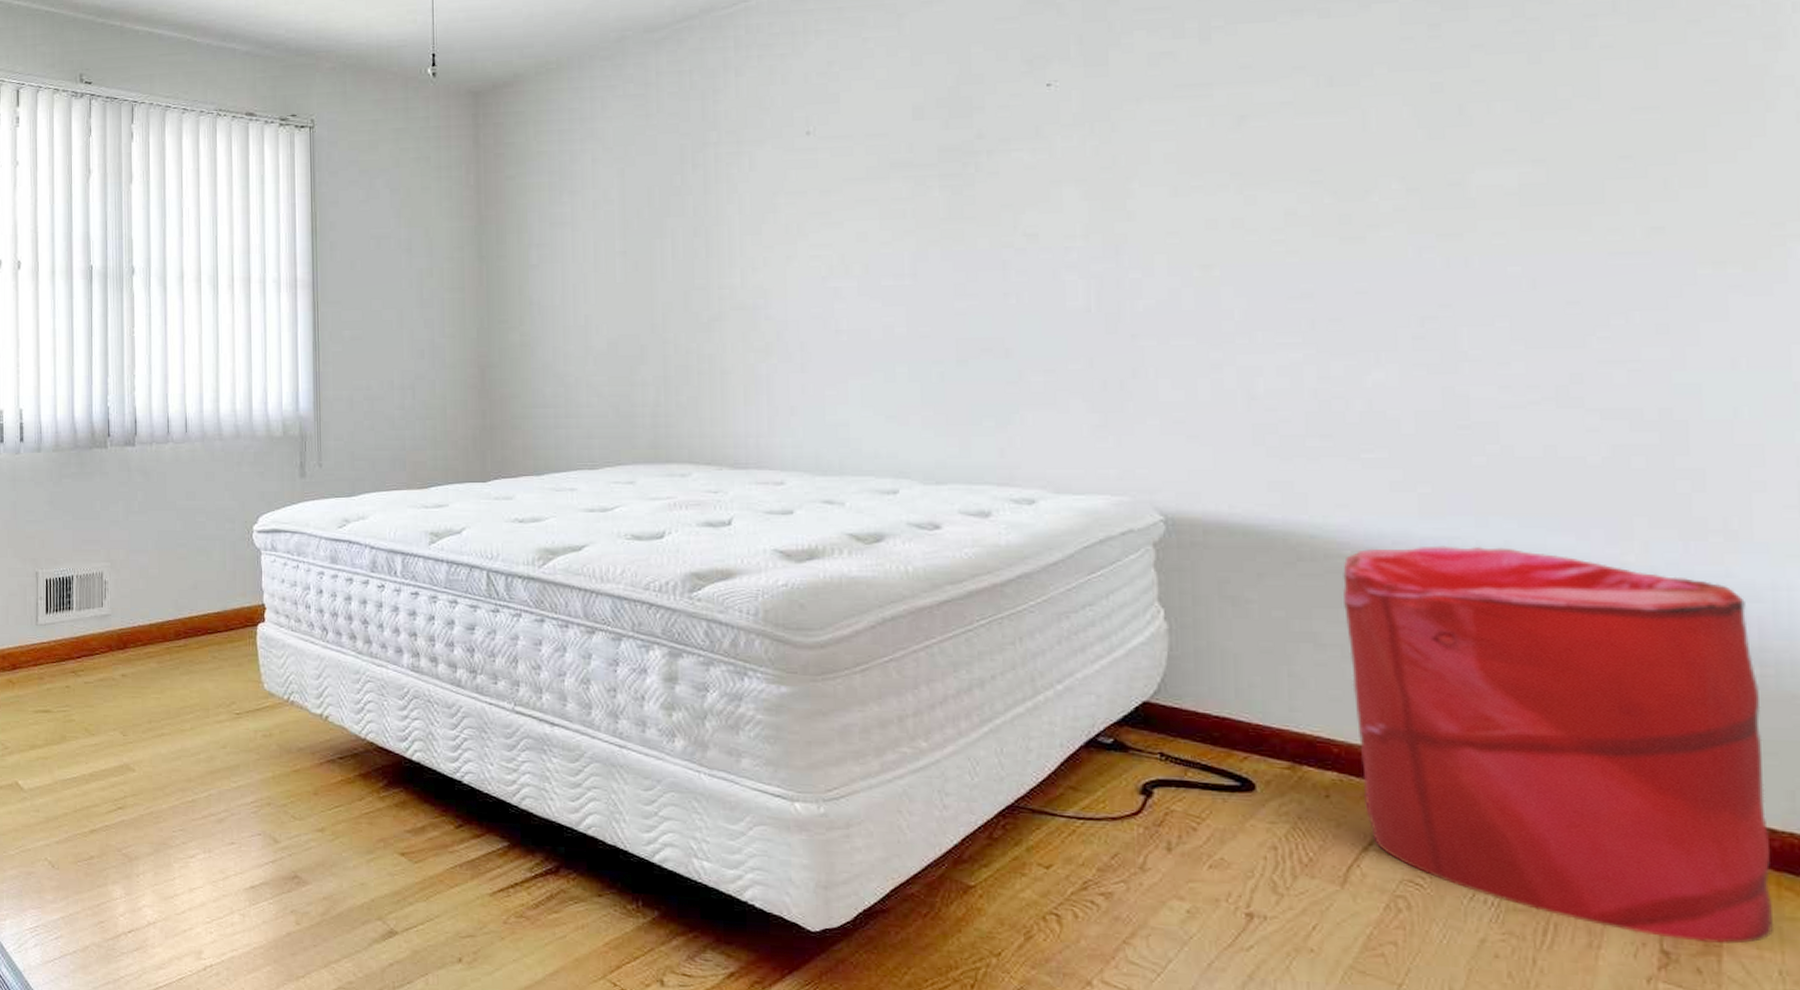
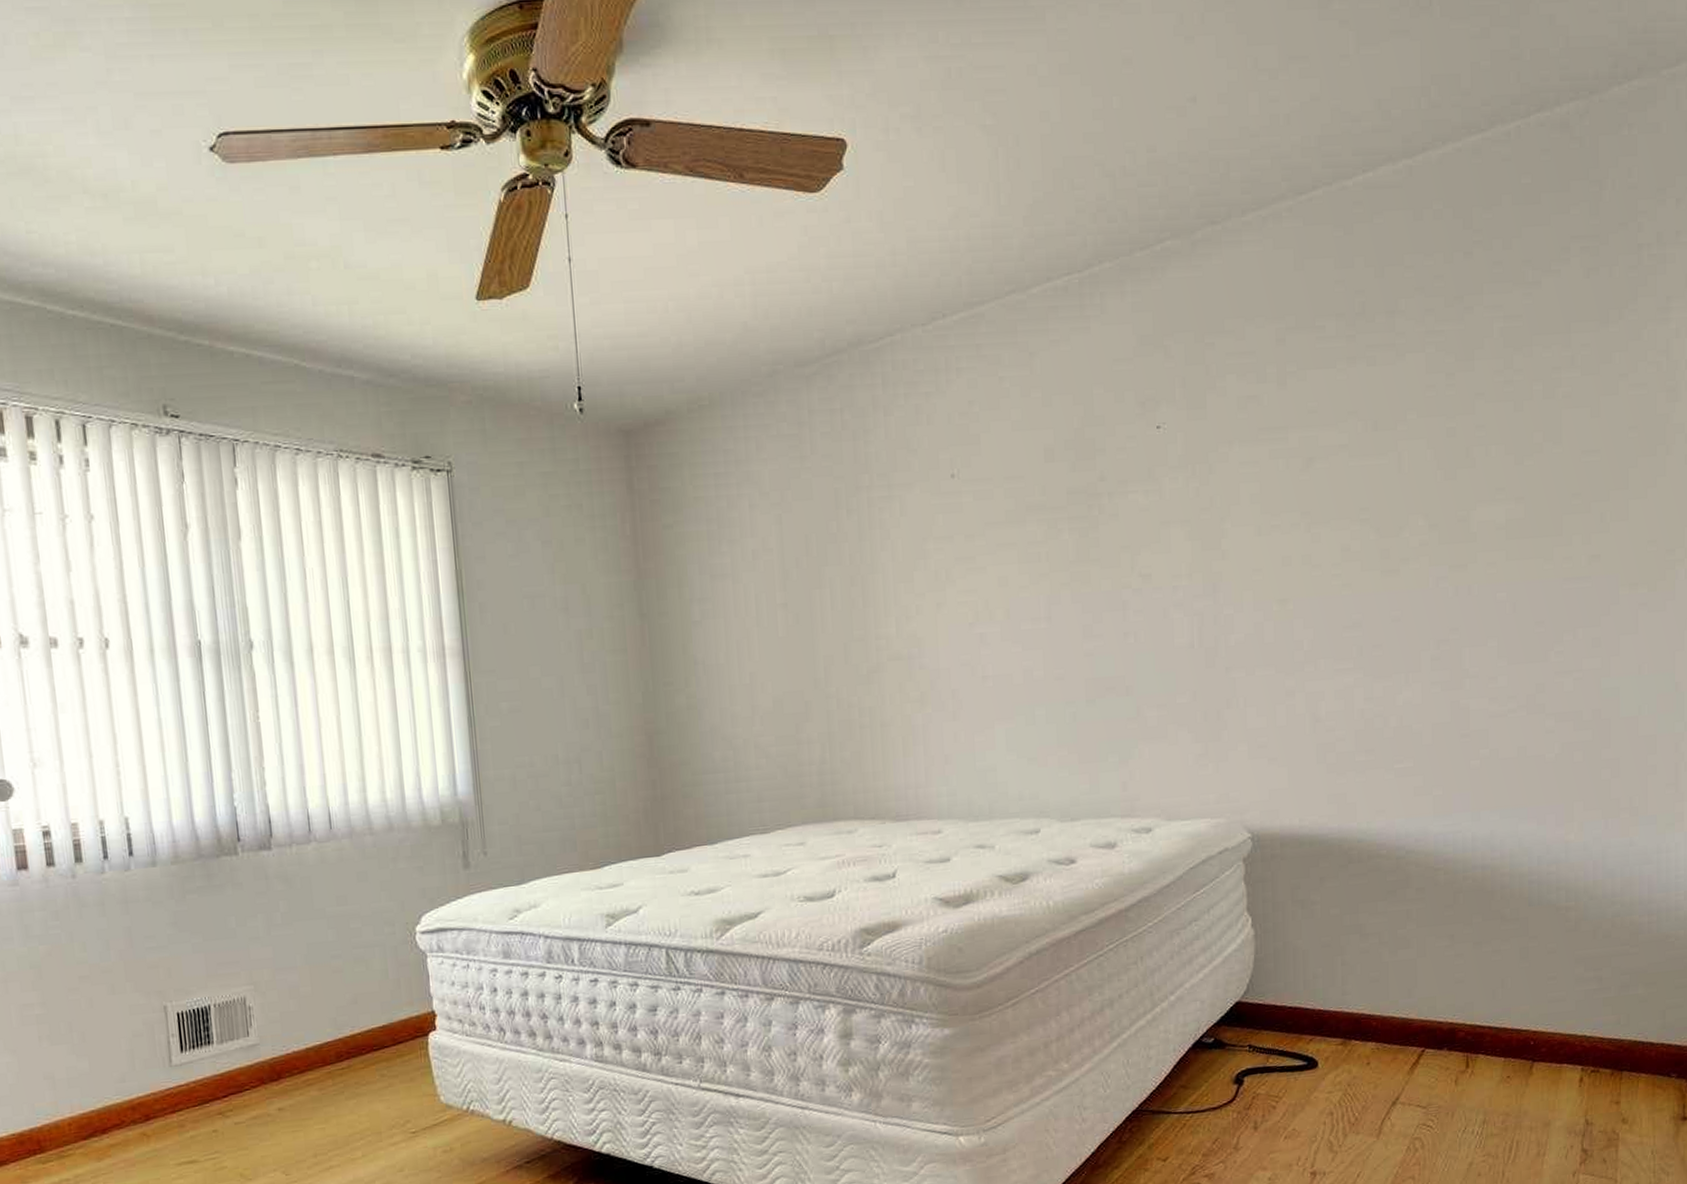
laundry hamper: present [1343,545,1775,944] -> none [1381,836,1650,1139]

